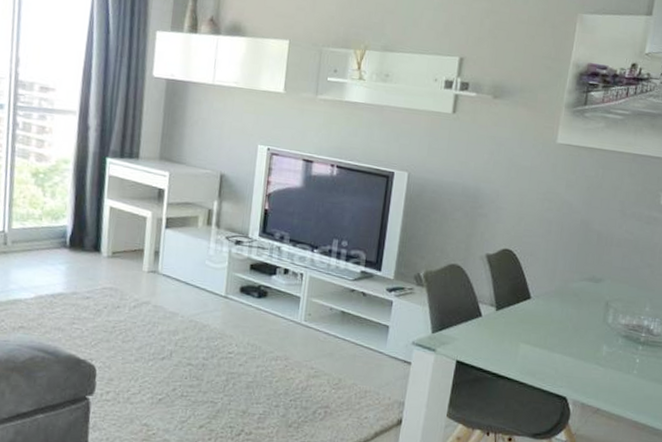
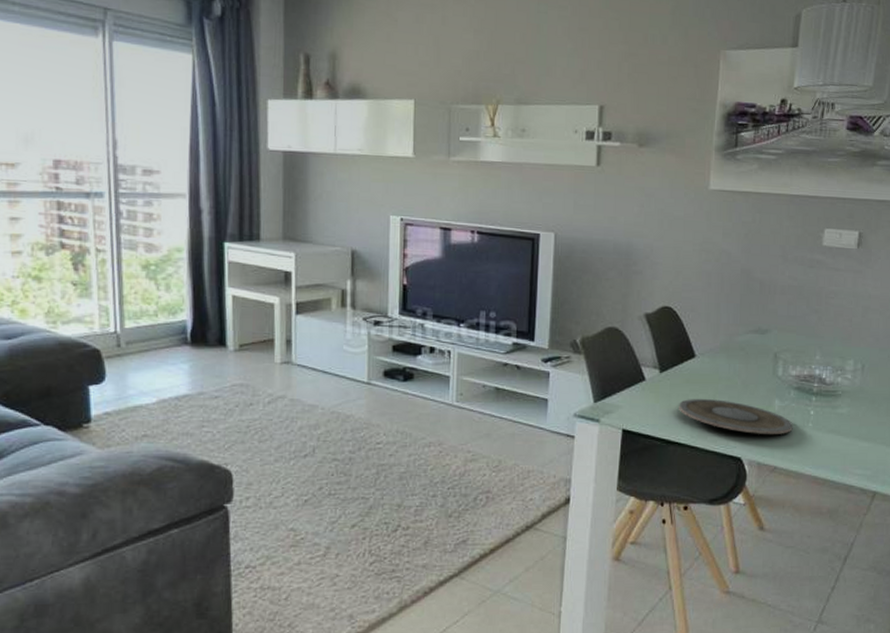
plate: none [511,337,618,379] -> present [679,398,793,434]

